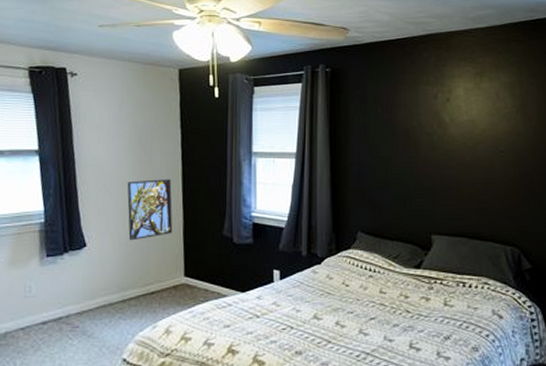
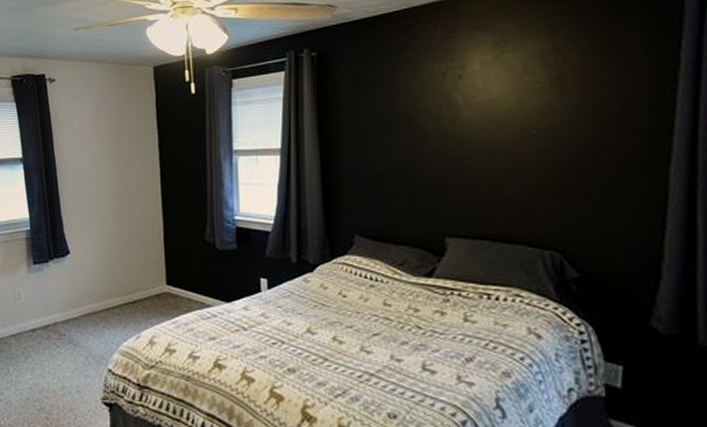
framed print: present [127,179,173,241] -> none [106,183,153,248]

